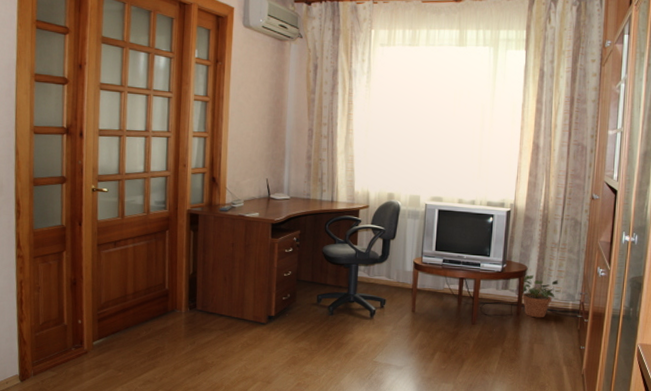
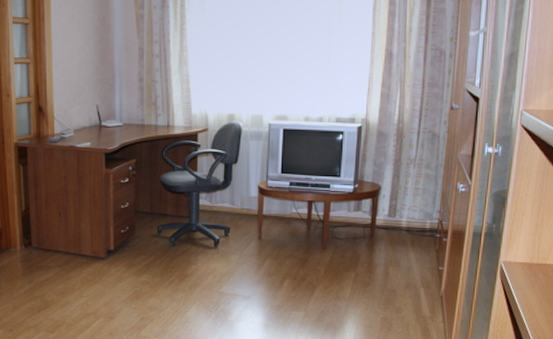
potted plant: present [521,274,561,318] -> none [374,194,418,240]

